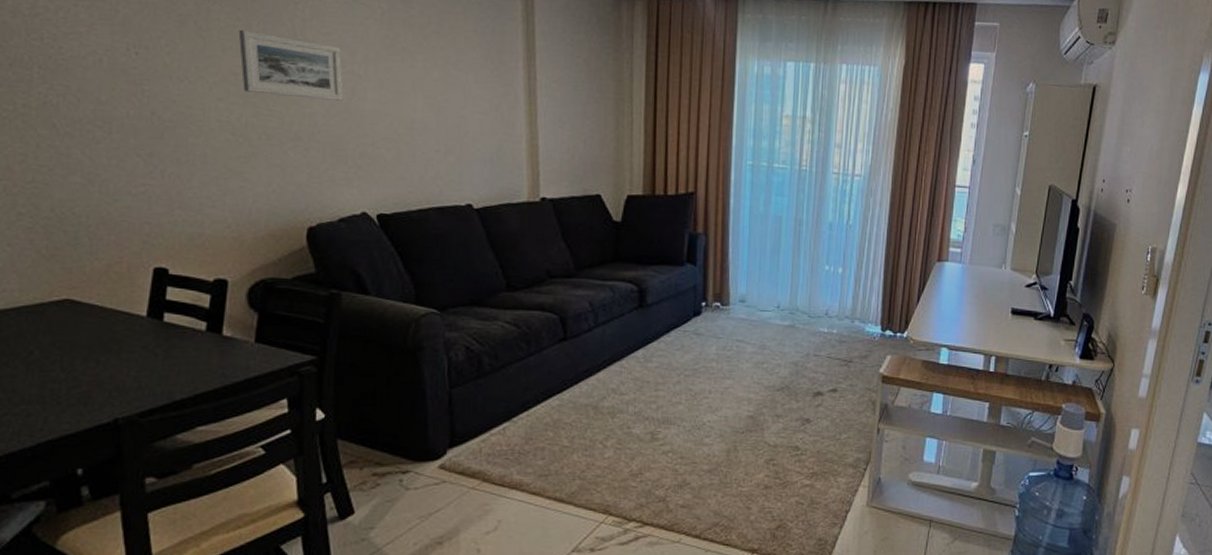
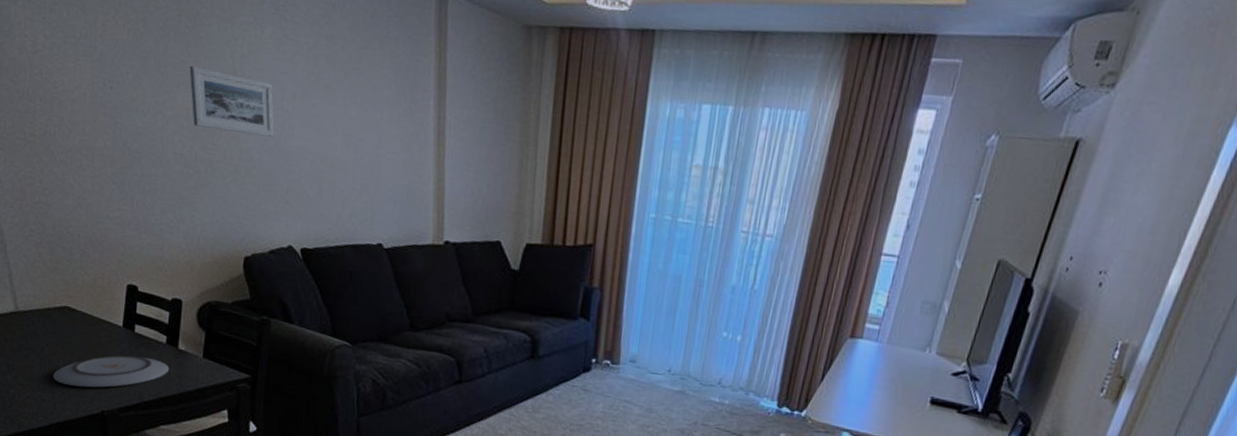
plate: none [45,349,210,393] -> present [53,355,170,388]

